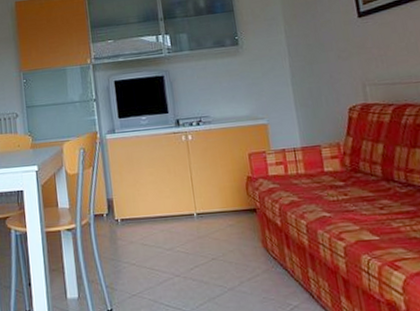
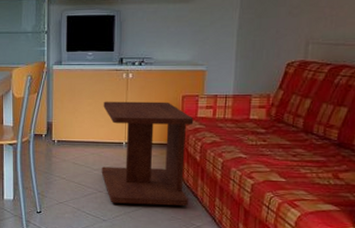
side table: none [165,162,280,289] -> present [101,101,194,206]

